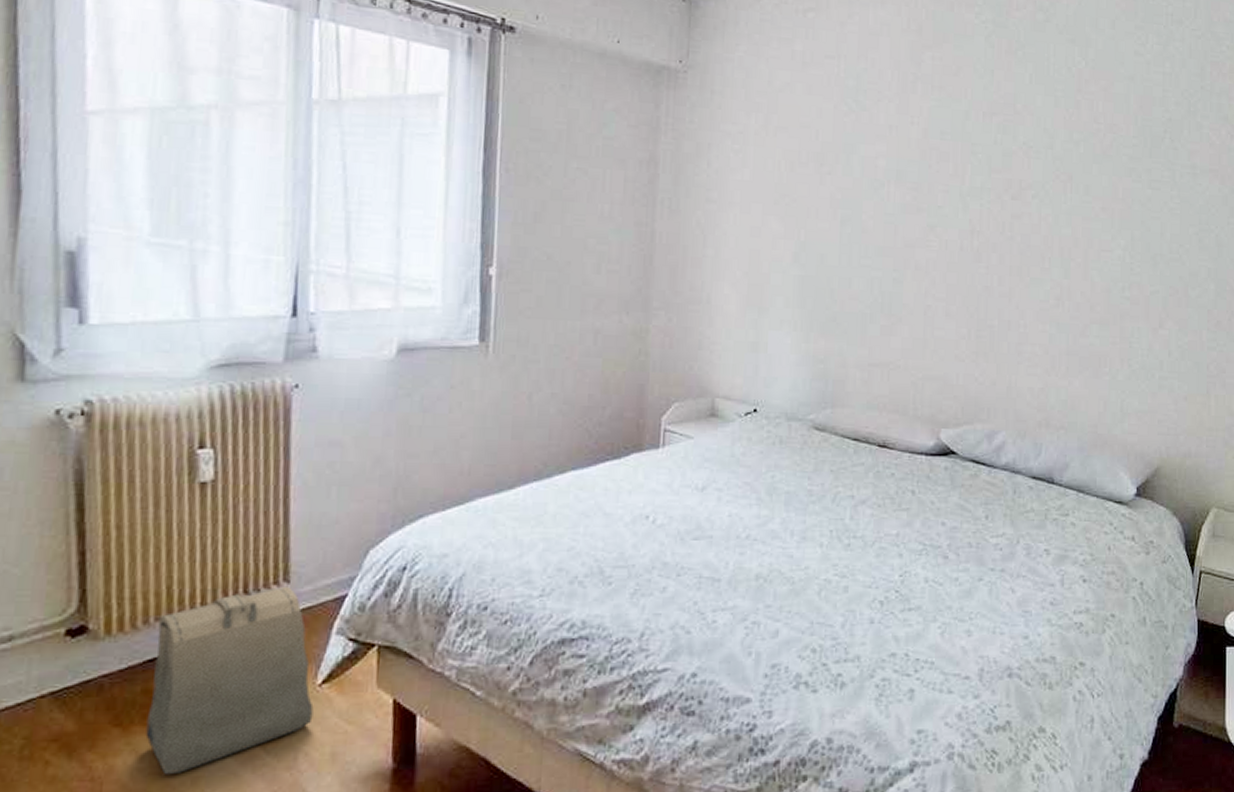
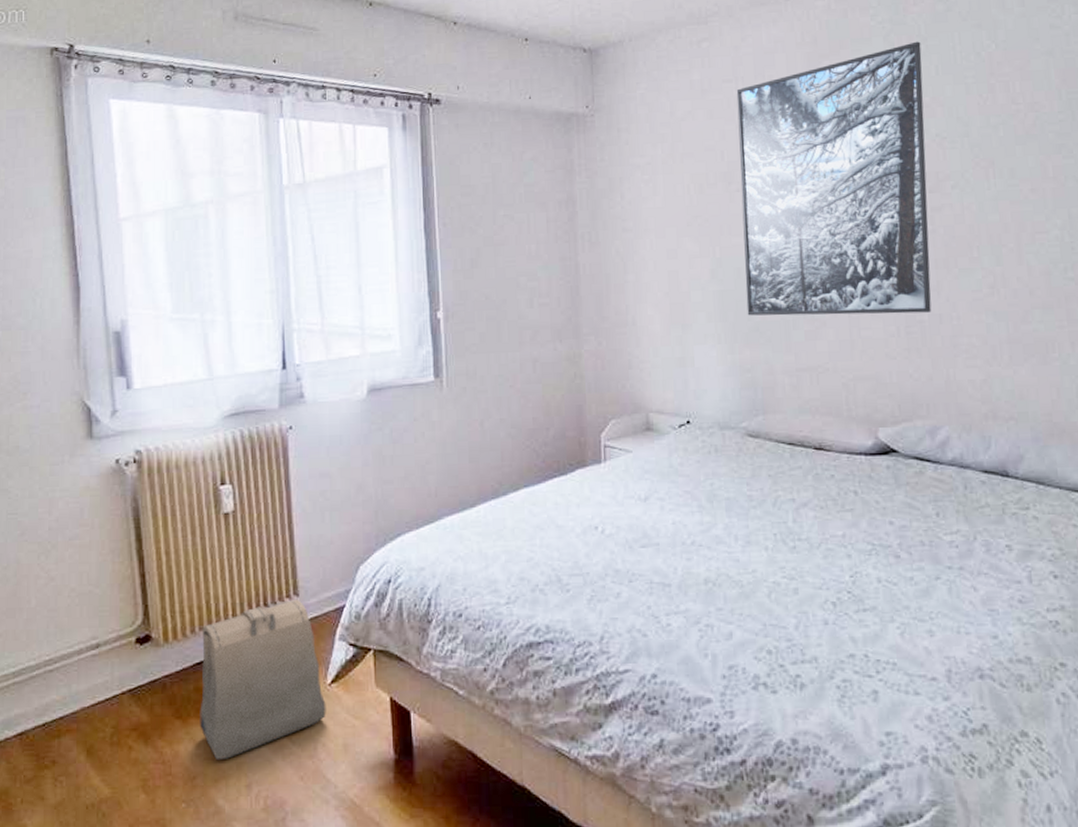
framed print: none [826,46,1019,318] -> present [736,41,932,316]

